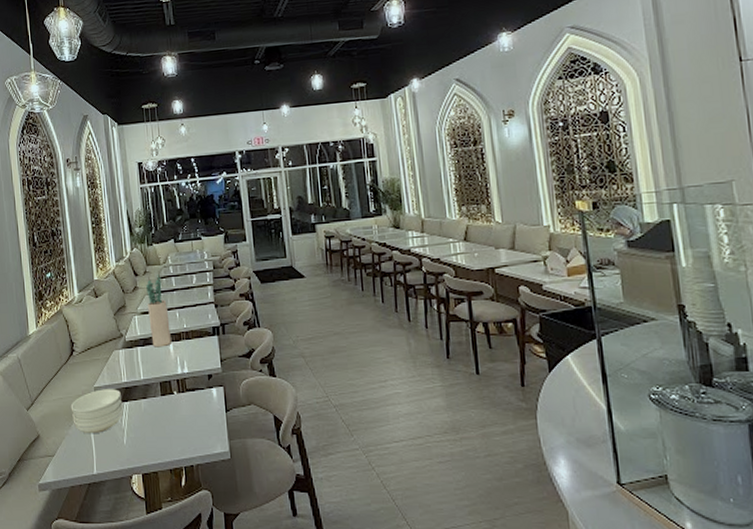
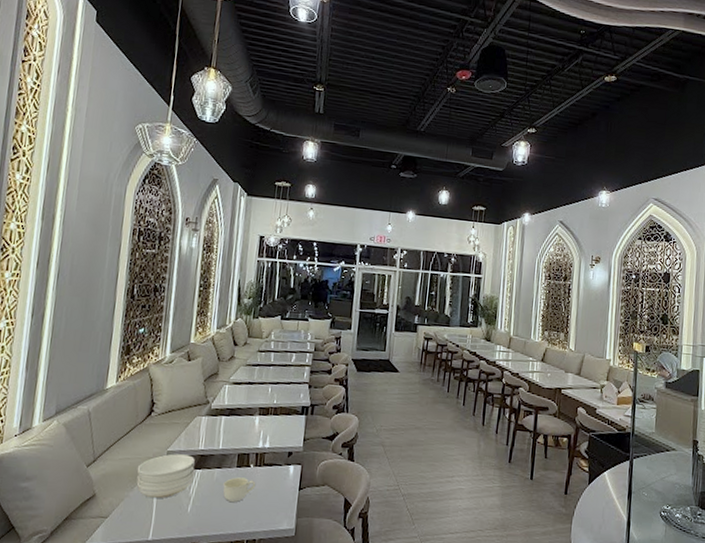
vase: present [146,271,171,348] -> none [238,344,262,420]
teacup: none [152,405,183,431] -> present [223,477,256,503]

